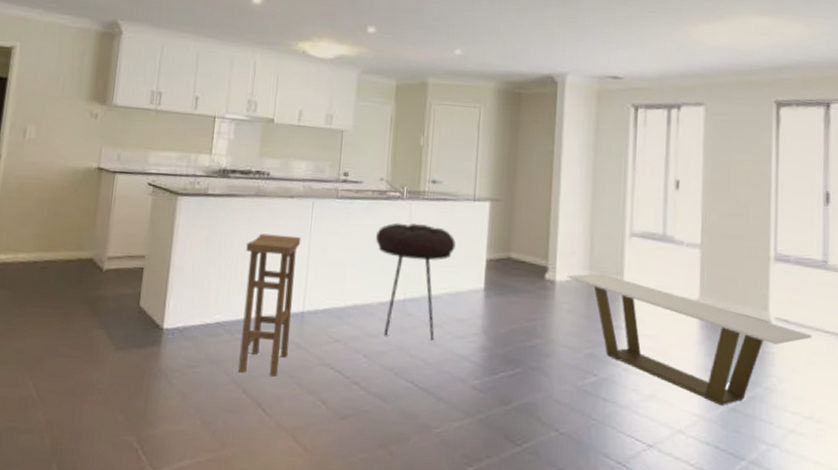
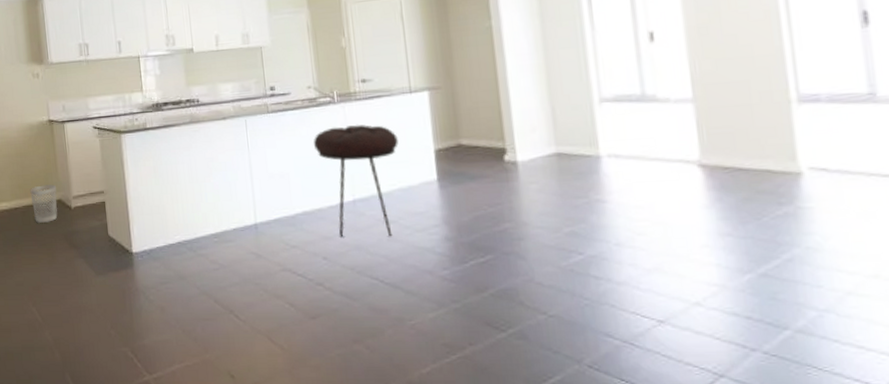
wastebasket: none [56,239,91,283] -> present [30,184,58,223]
bar stool: present [238,233,301,377] -> none [191,154,250,285]
coffee table: present [567,273,813,405] -> none [530,146,866,272]

